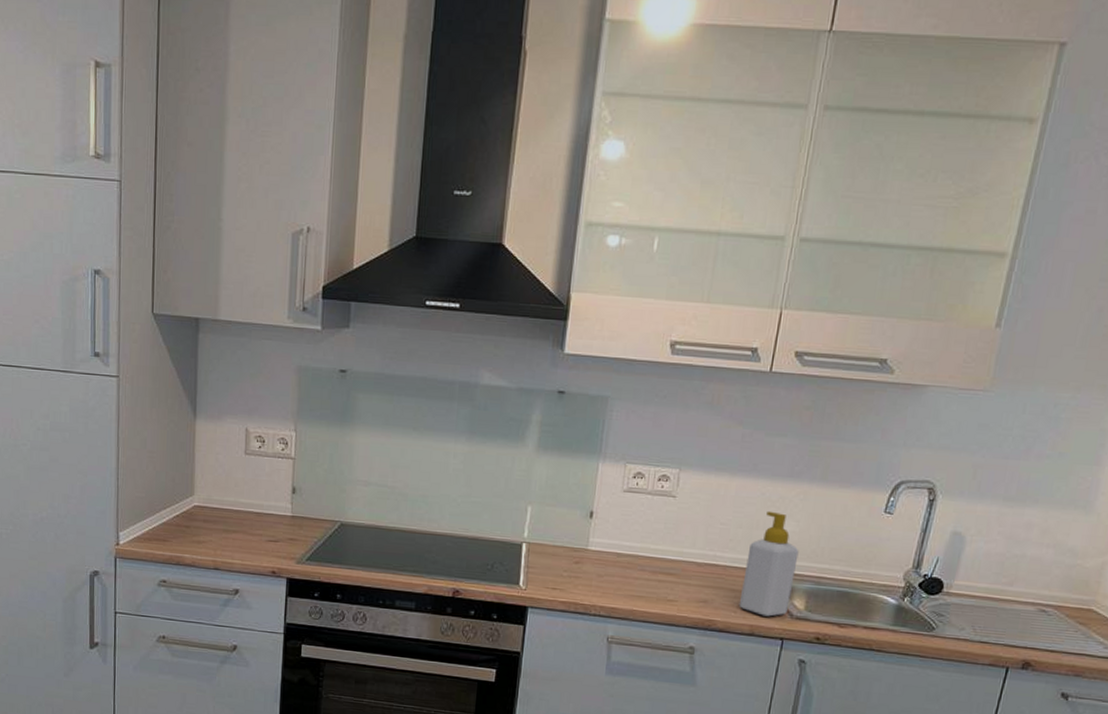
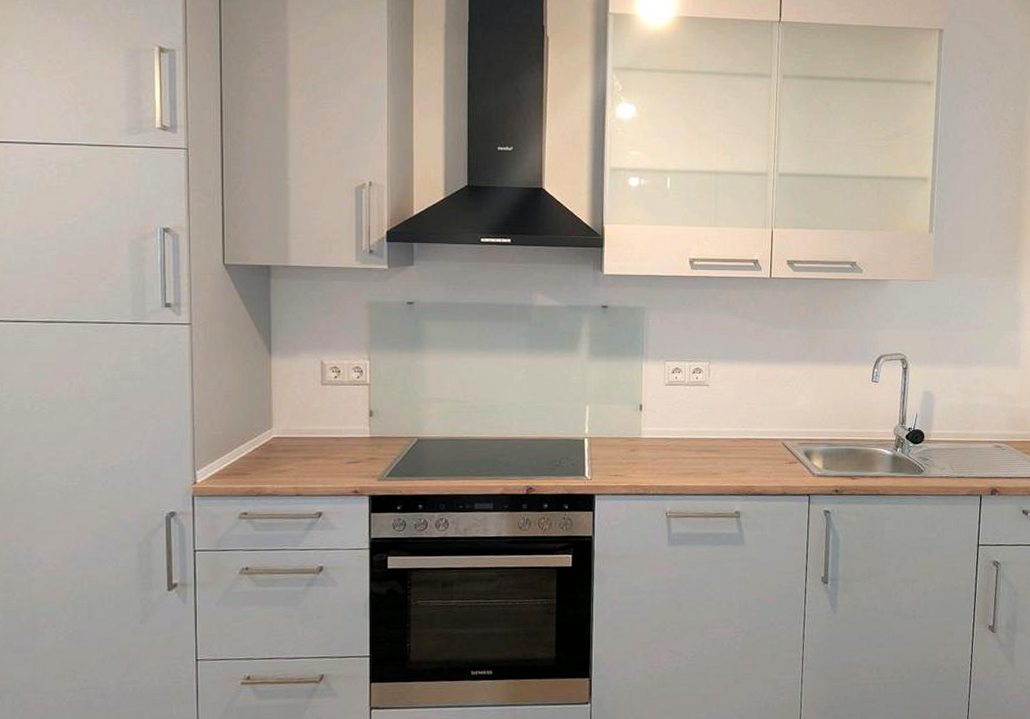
soap bottle: present [739,511,799,617] -> none [771,389,812,478]

